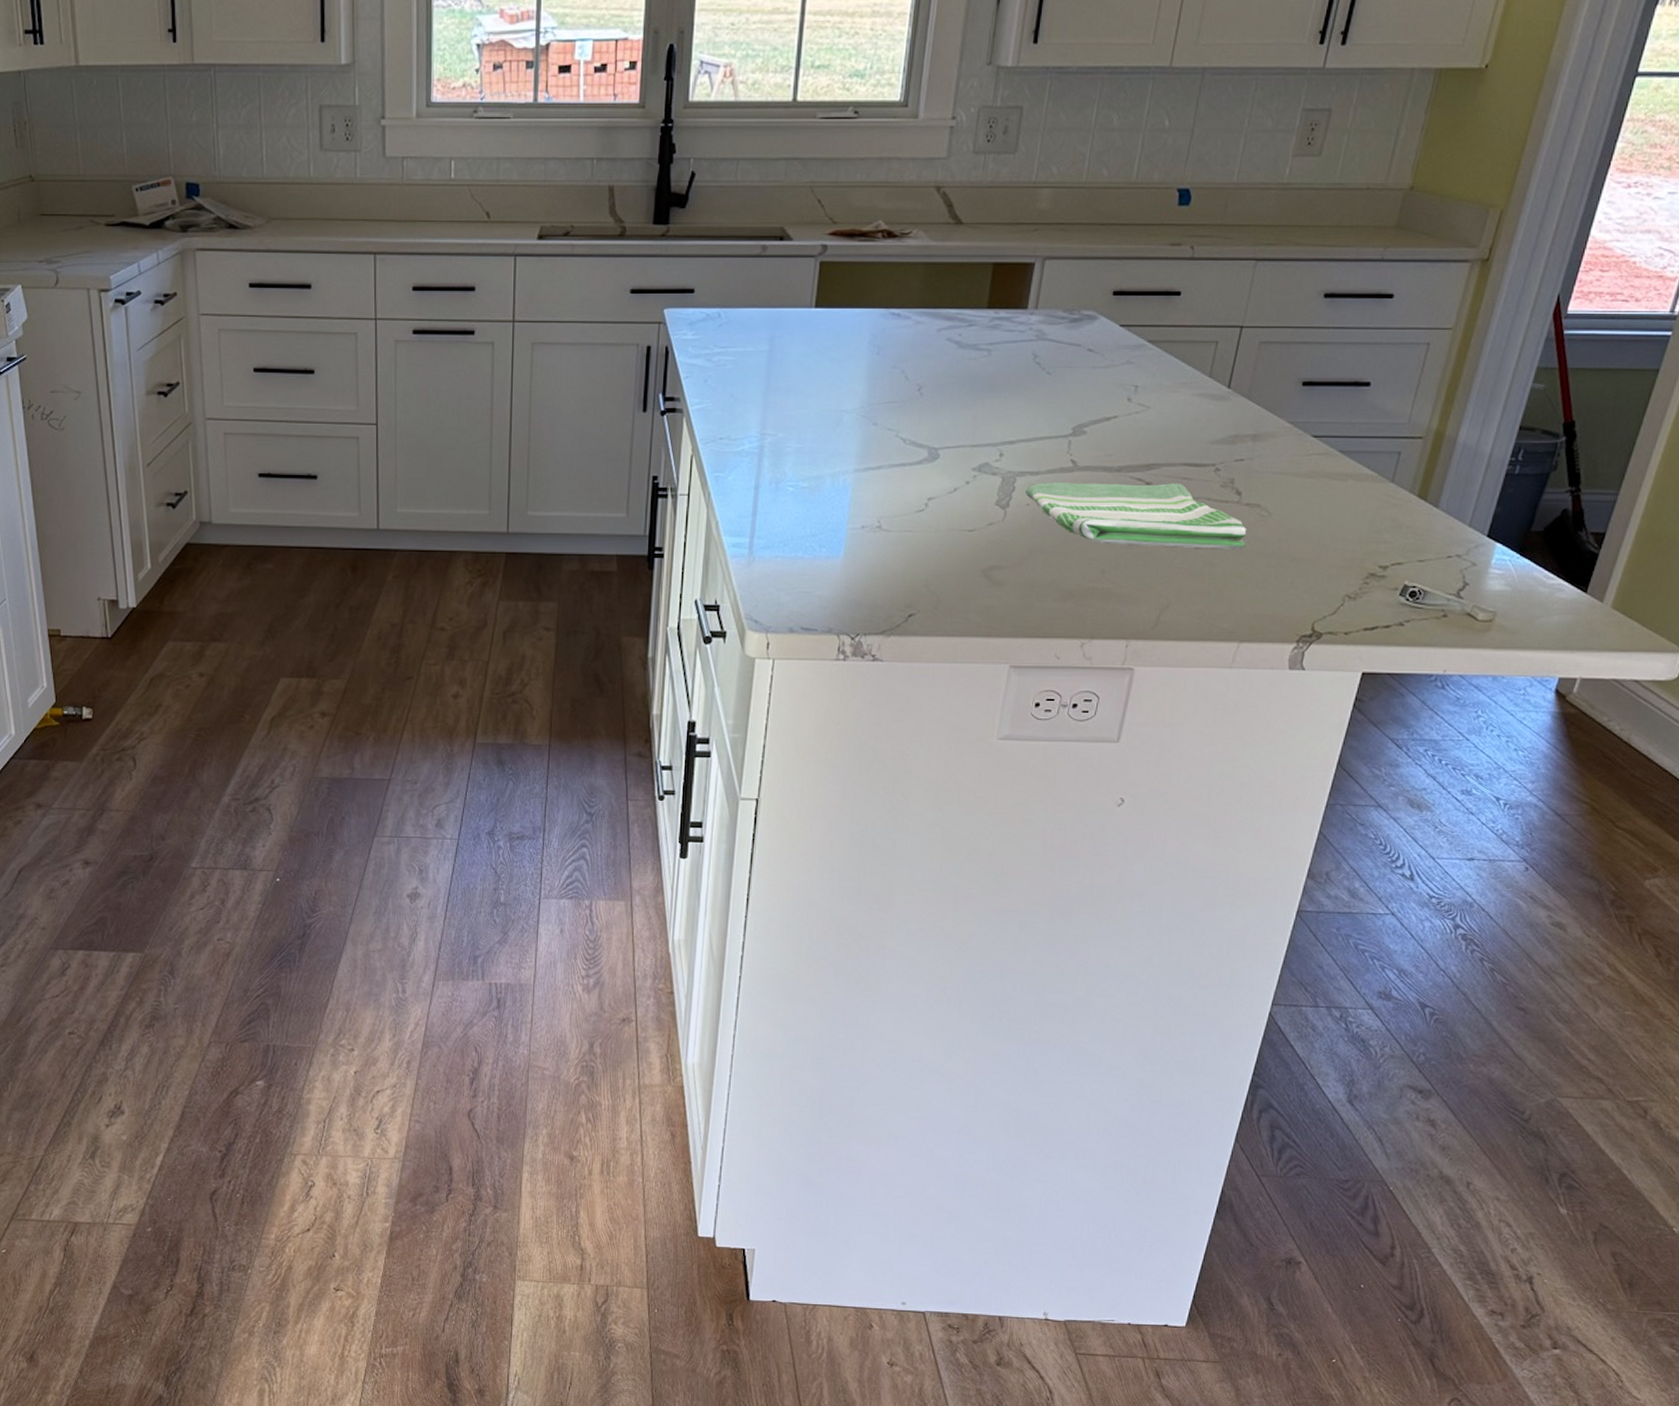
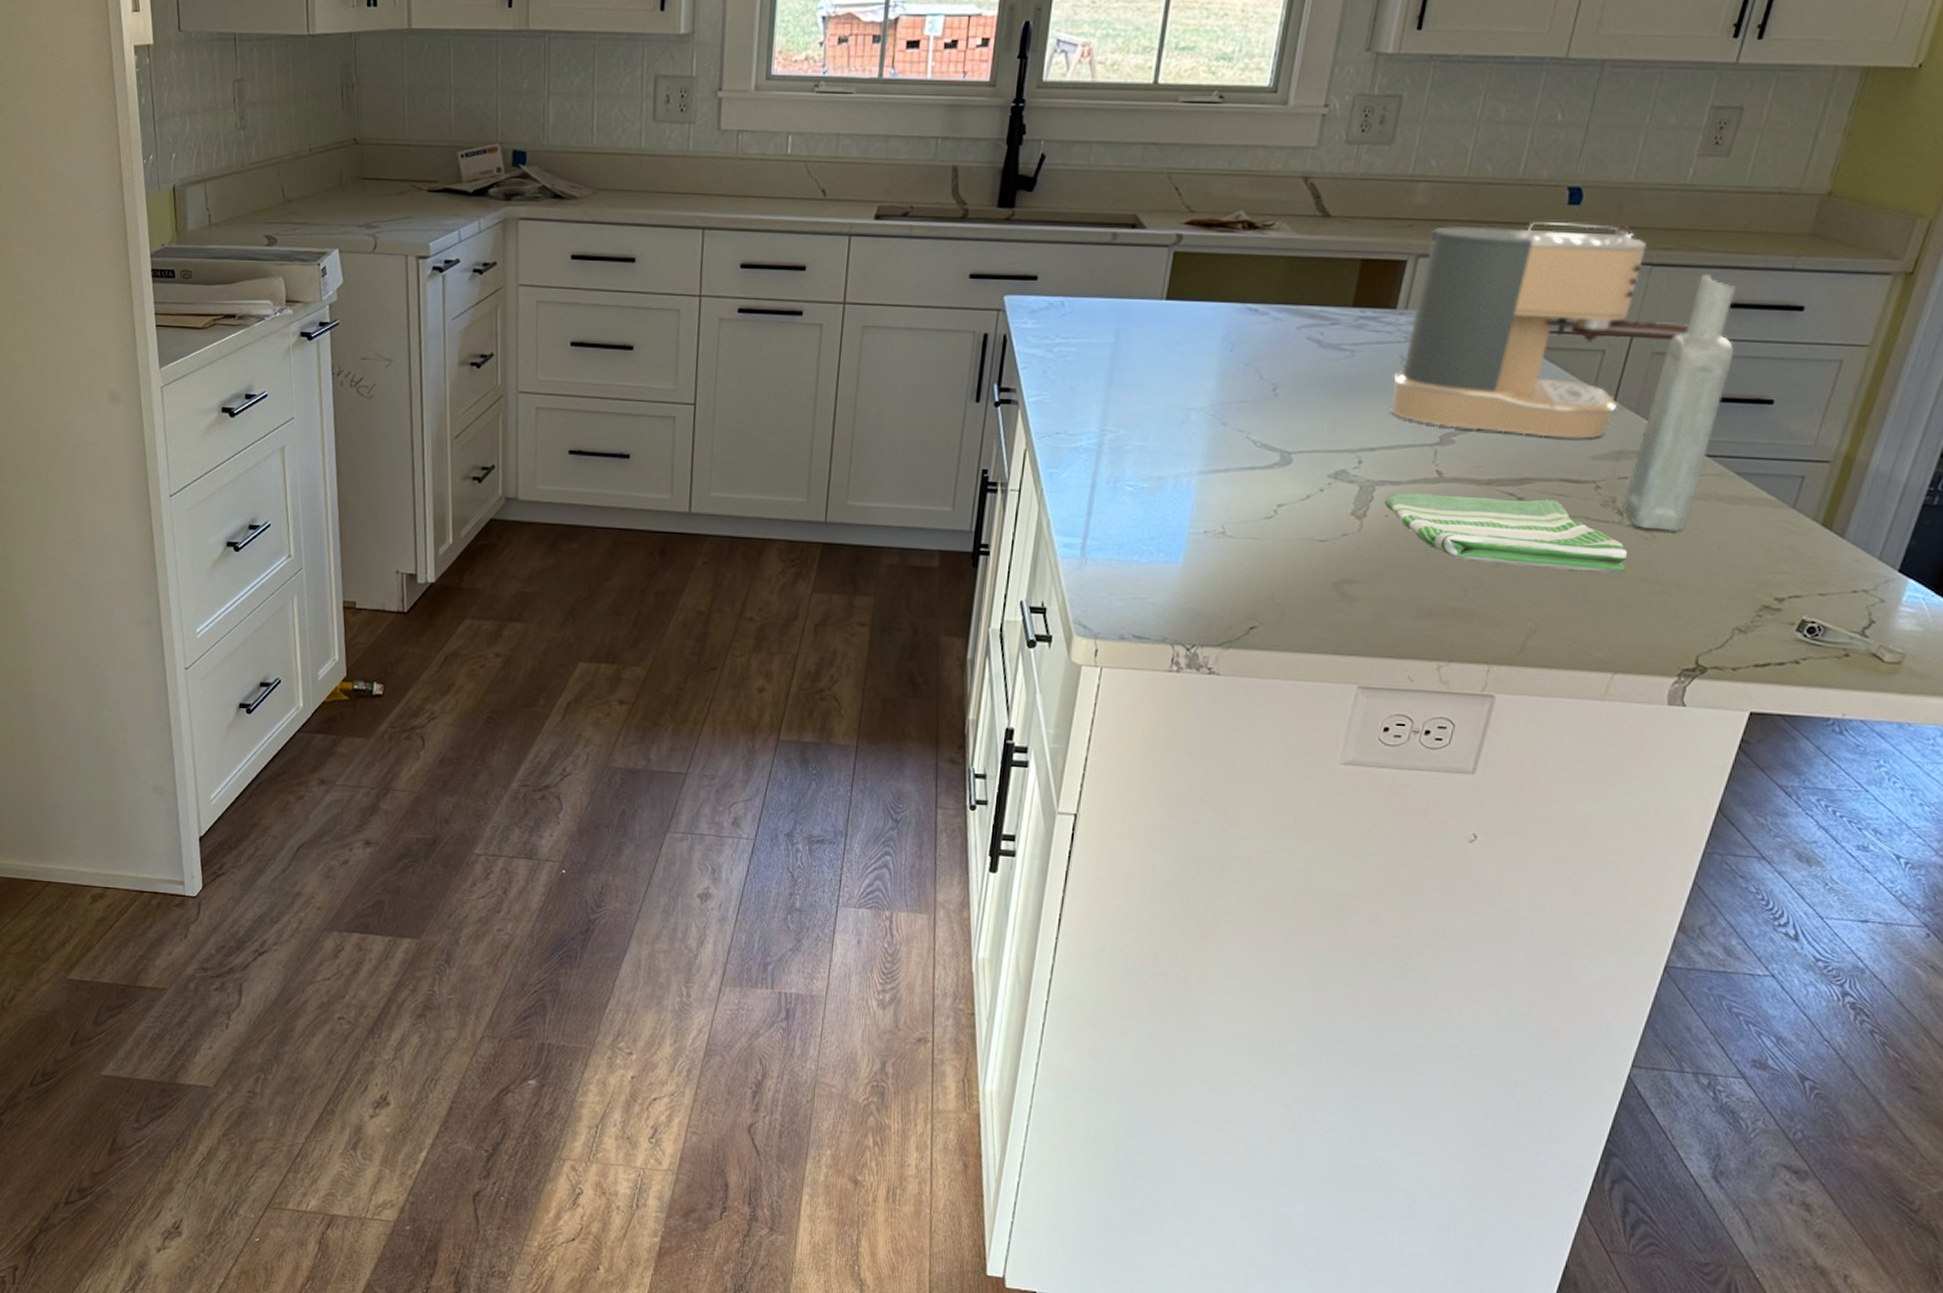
coffee maker: none [1026,223,1292,425] -> present [1390,222,1689,439]
bottle: none [1240,267,1333,509] -> present [1622,274,1736,532]

